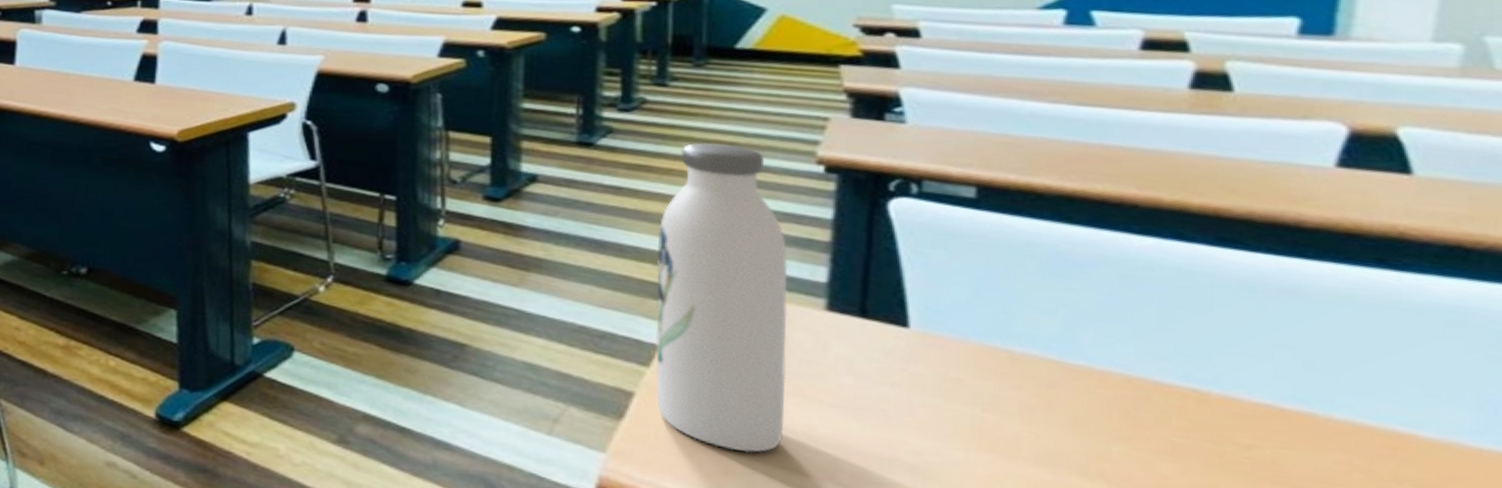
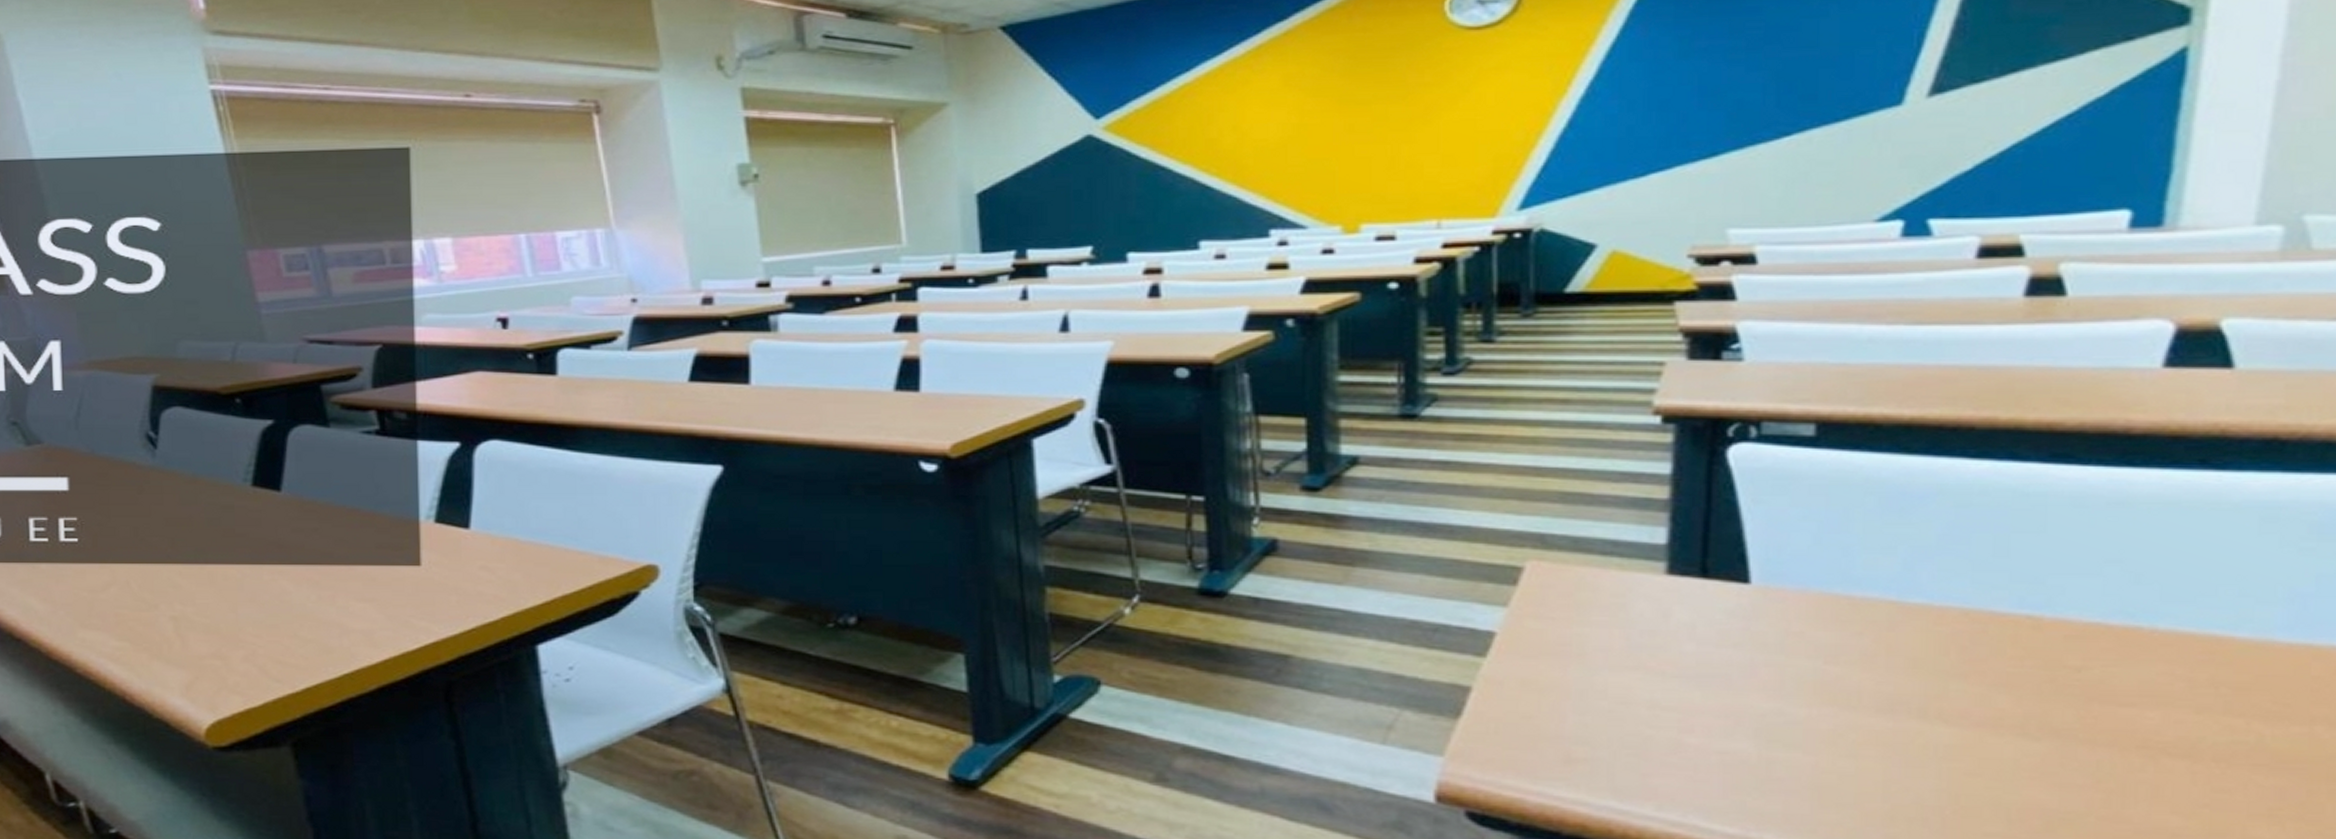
water bottle: present [655,142,788,453] -> none [1490,401,1628,737]

